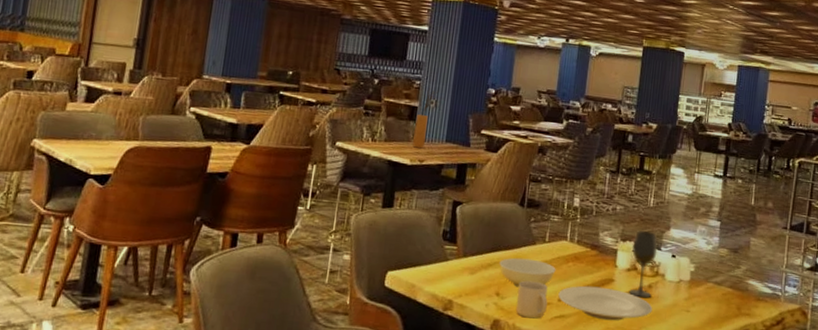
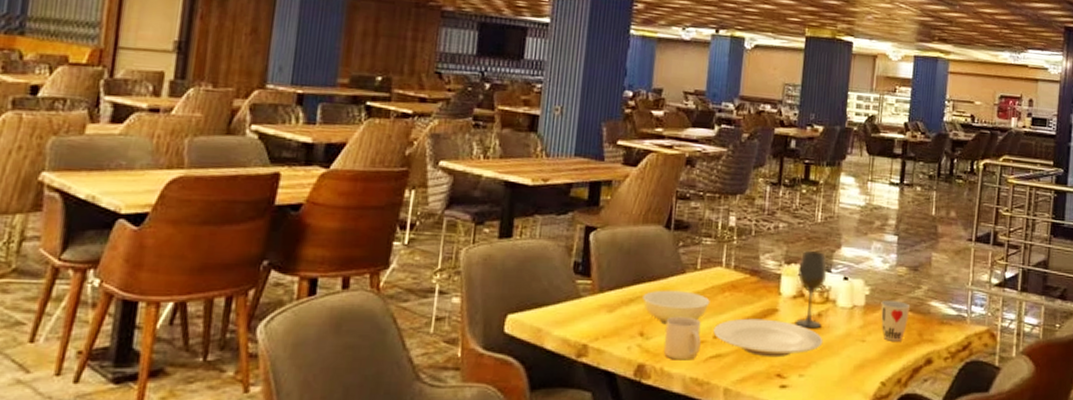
vase: present [413,88,438,149] -> none [534,92,563,165]
cup: none [703,276,730,314] -> present [880,299,909,341]

